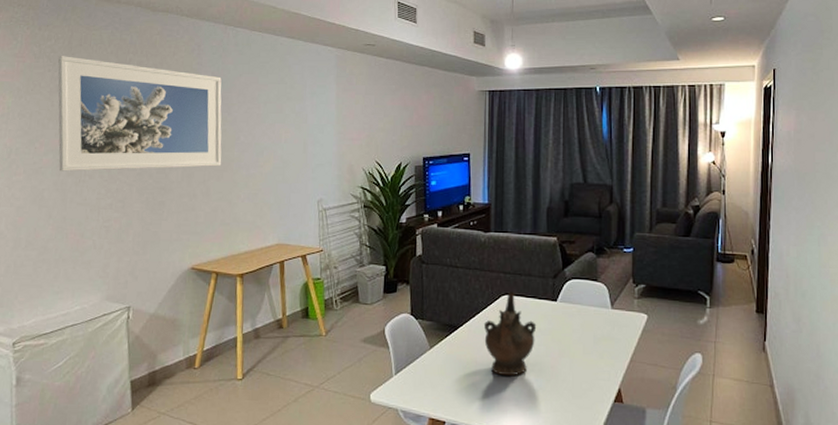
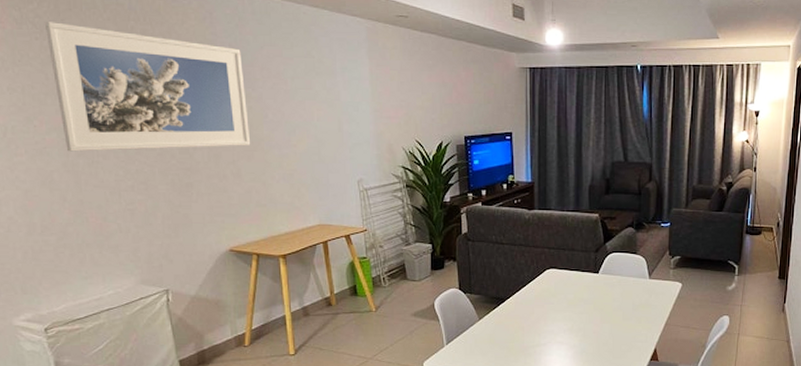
ceremonial vessel: present [483,292,537,376] -> none [529,266,580,342]

